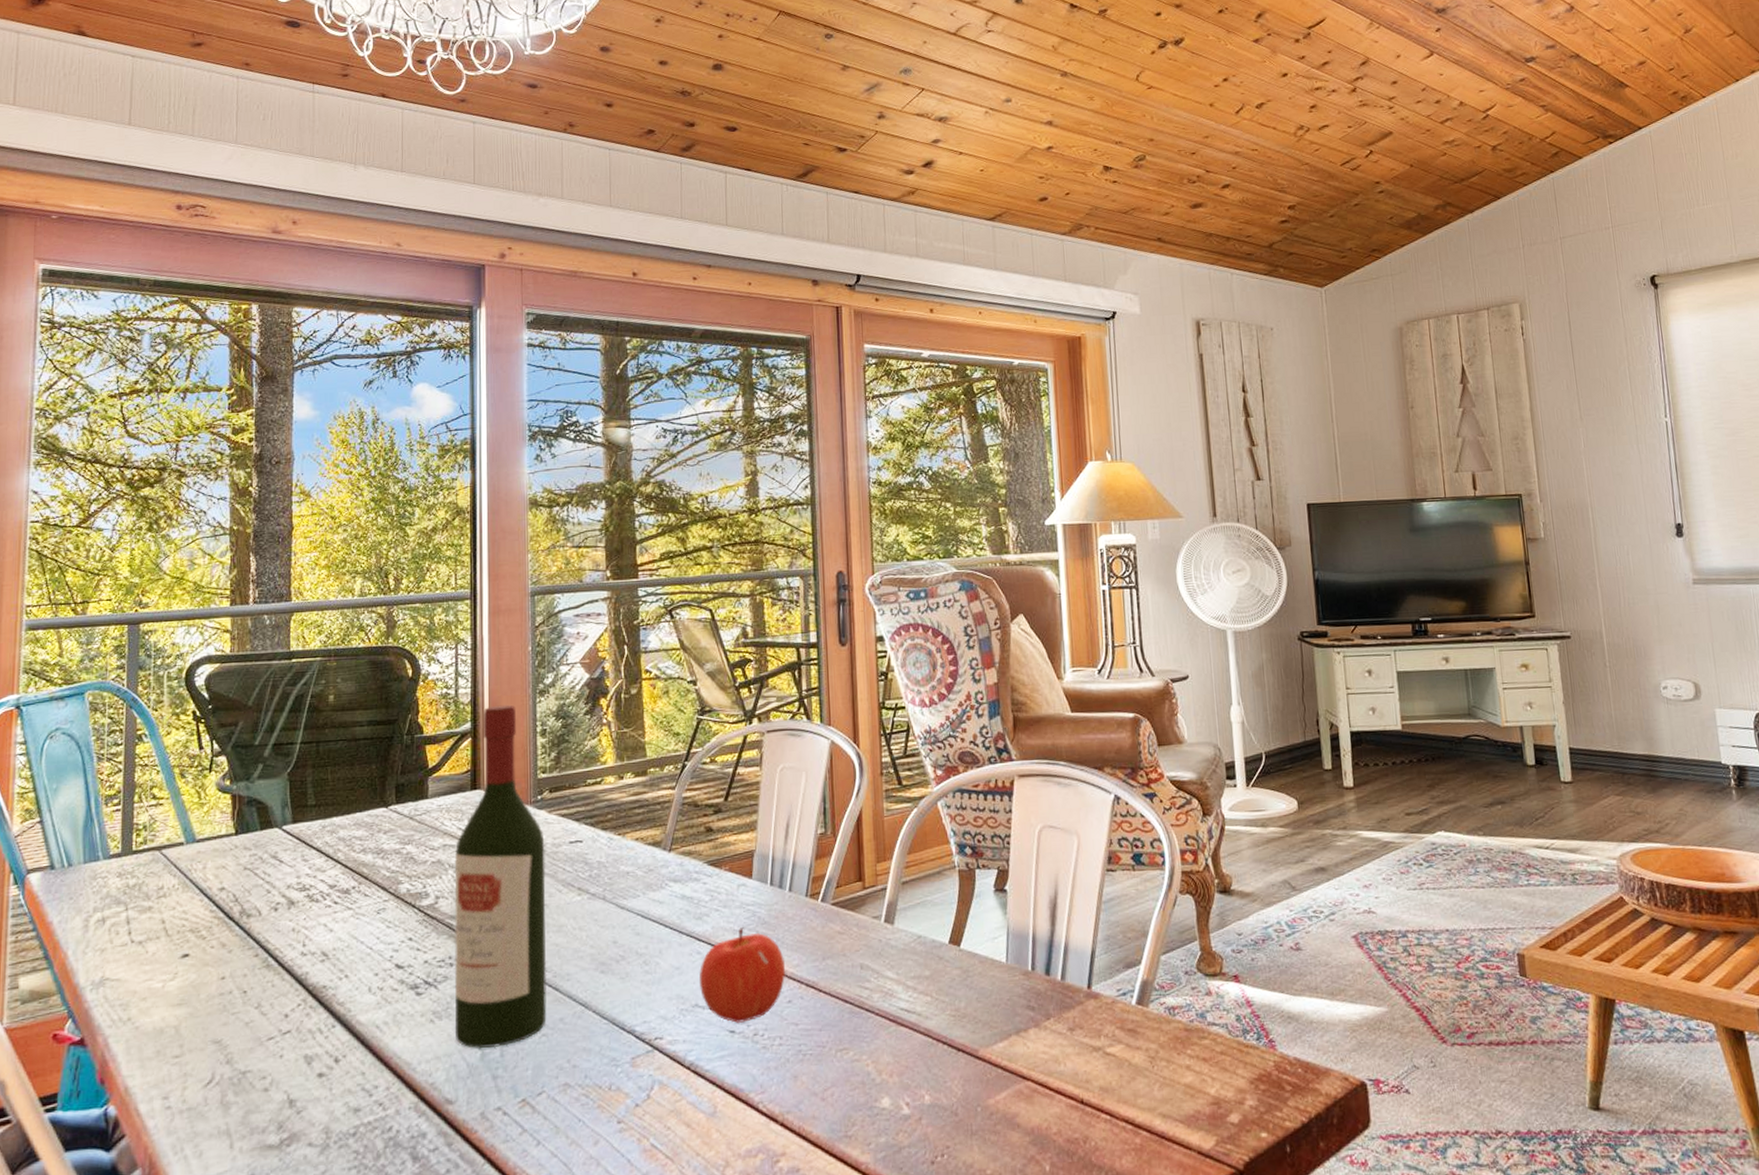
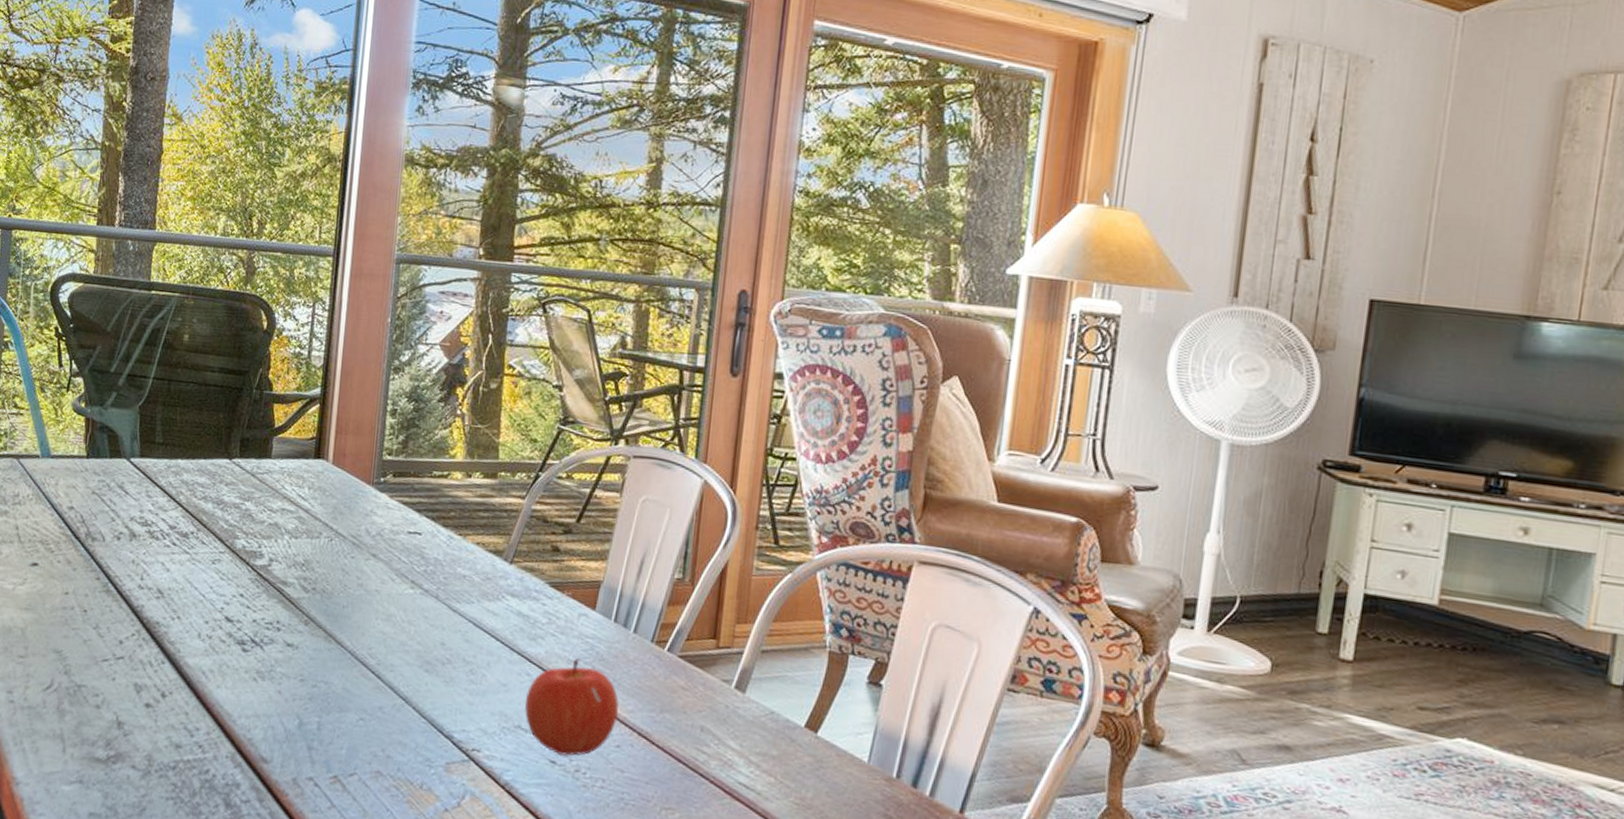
wine bottle: present [454,704,547,1049] -> none [276,374,383,721]

